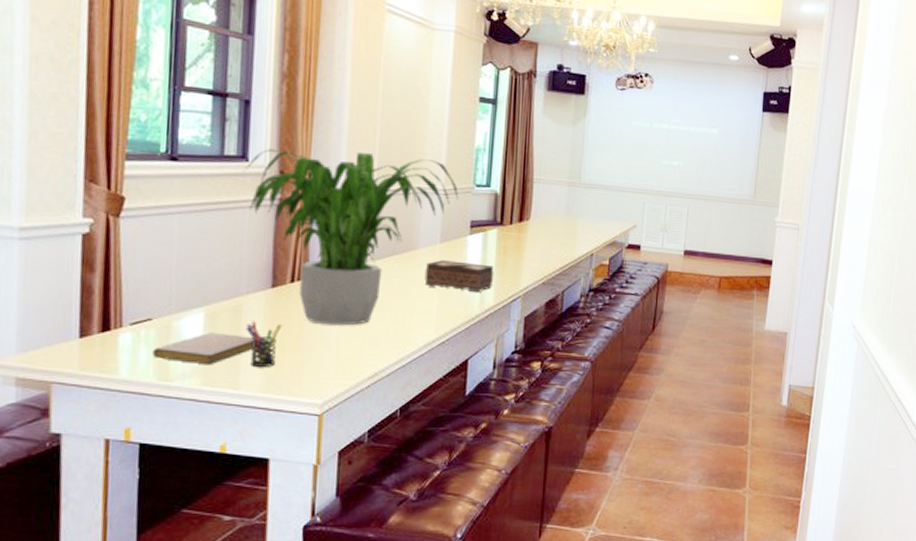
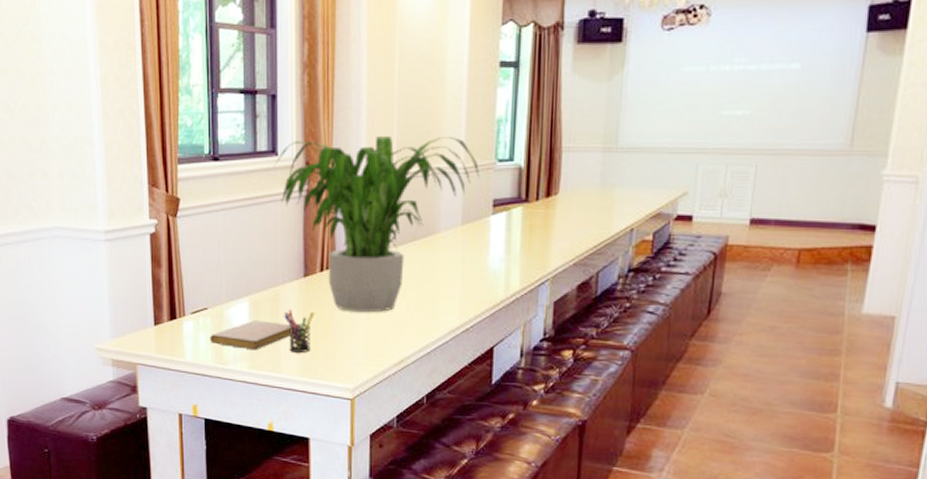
tissue box: present [424,260,494,292] -> none [446,243,520,276]

